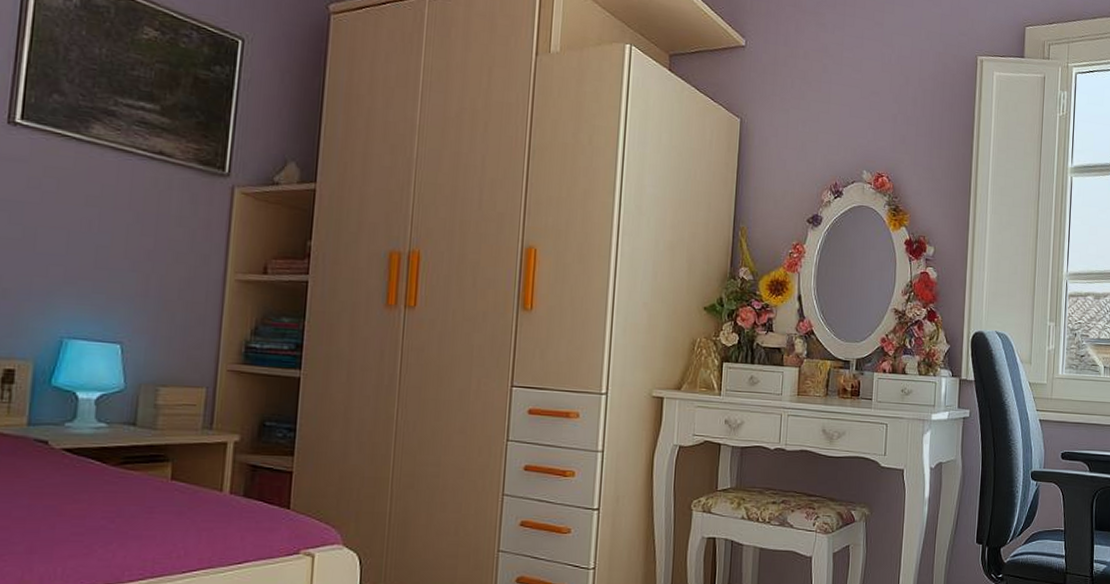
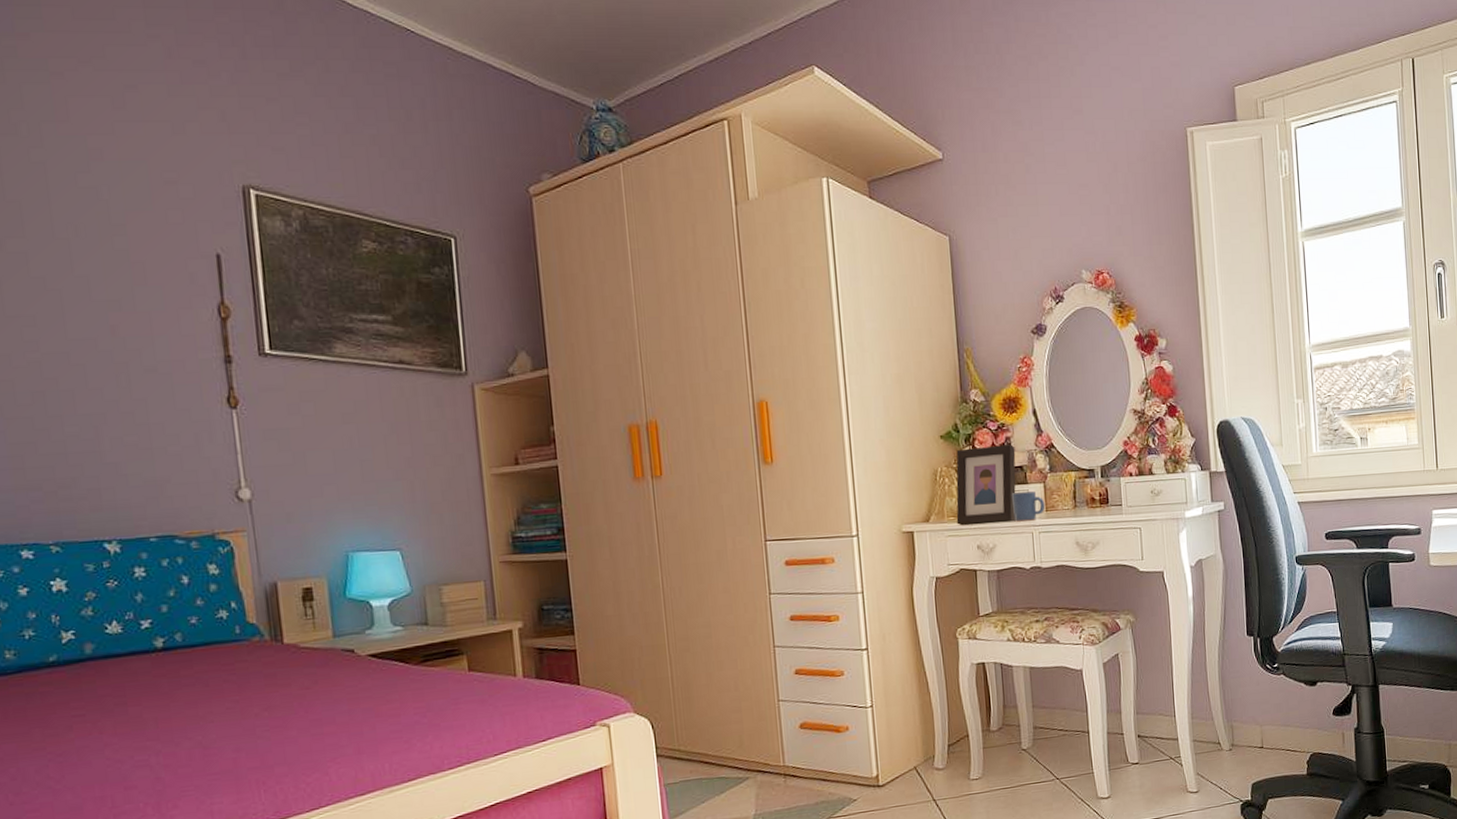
picture frame: none [708,323,776,402] -> present [956,444,1016,526]
mug: none [765,373,798,404] -> present [1011,491,1046,523]

